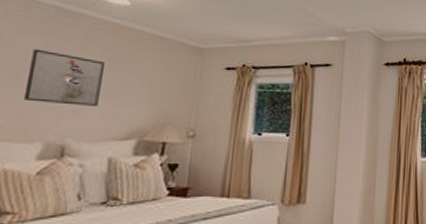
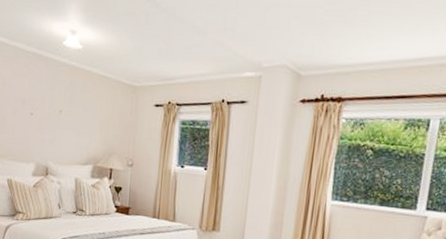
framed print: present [24,48,104,106] -> none [21,89,68,136]

